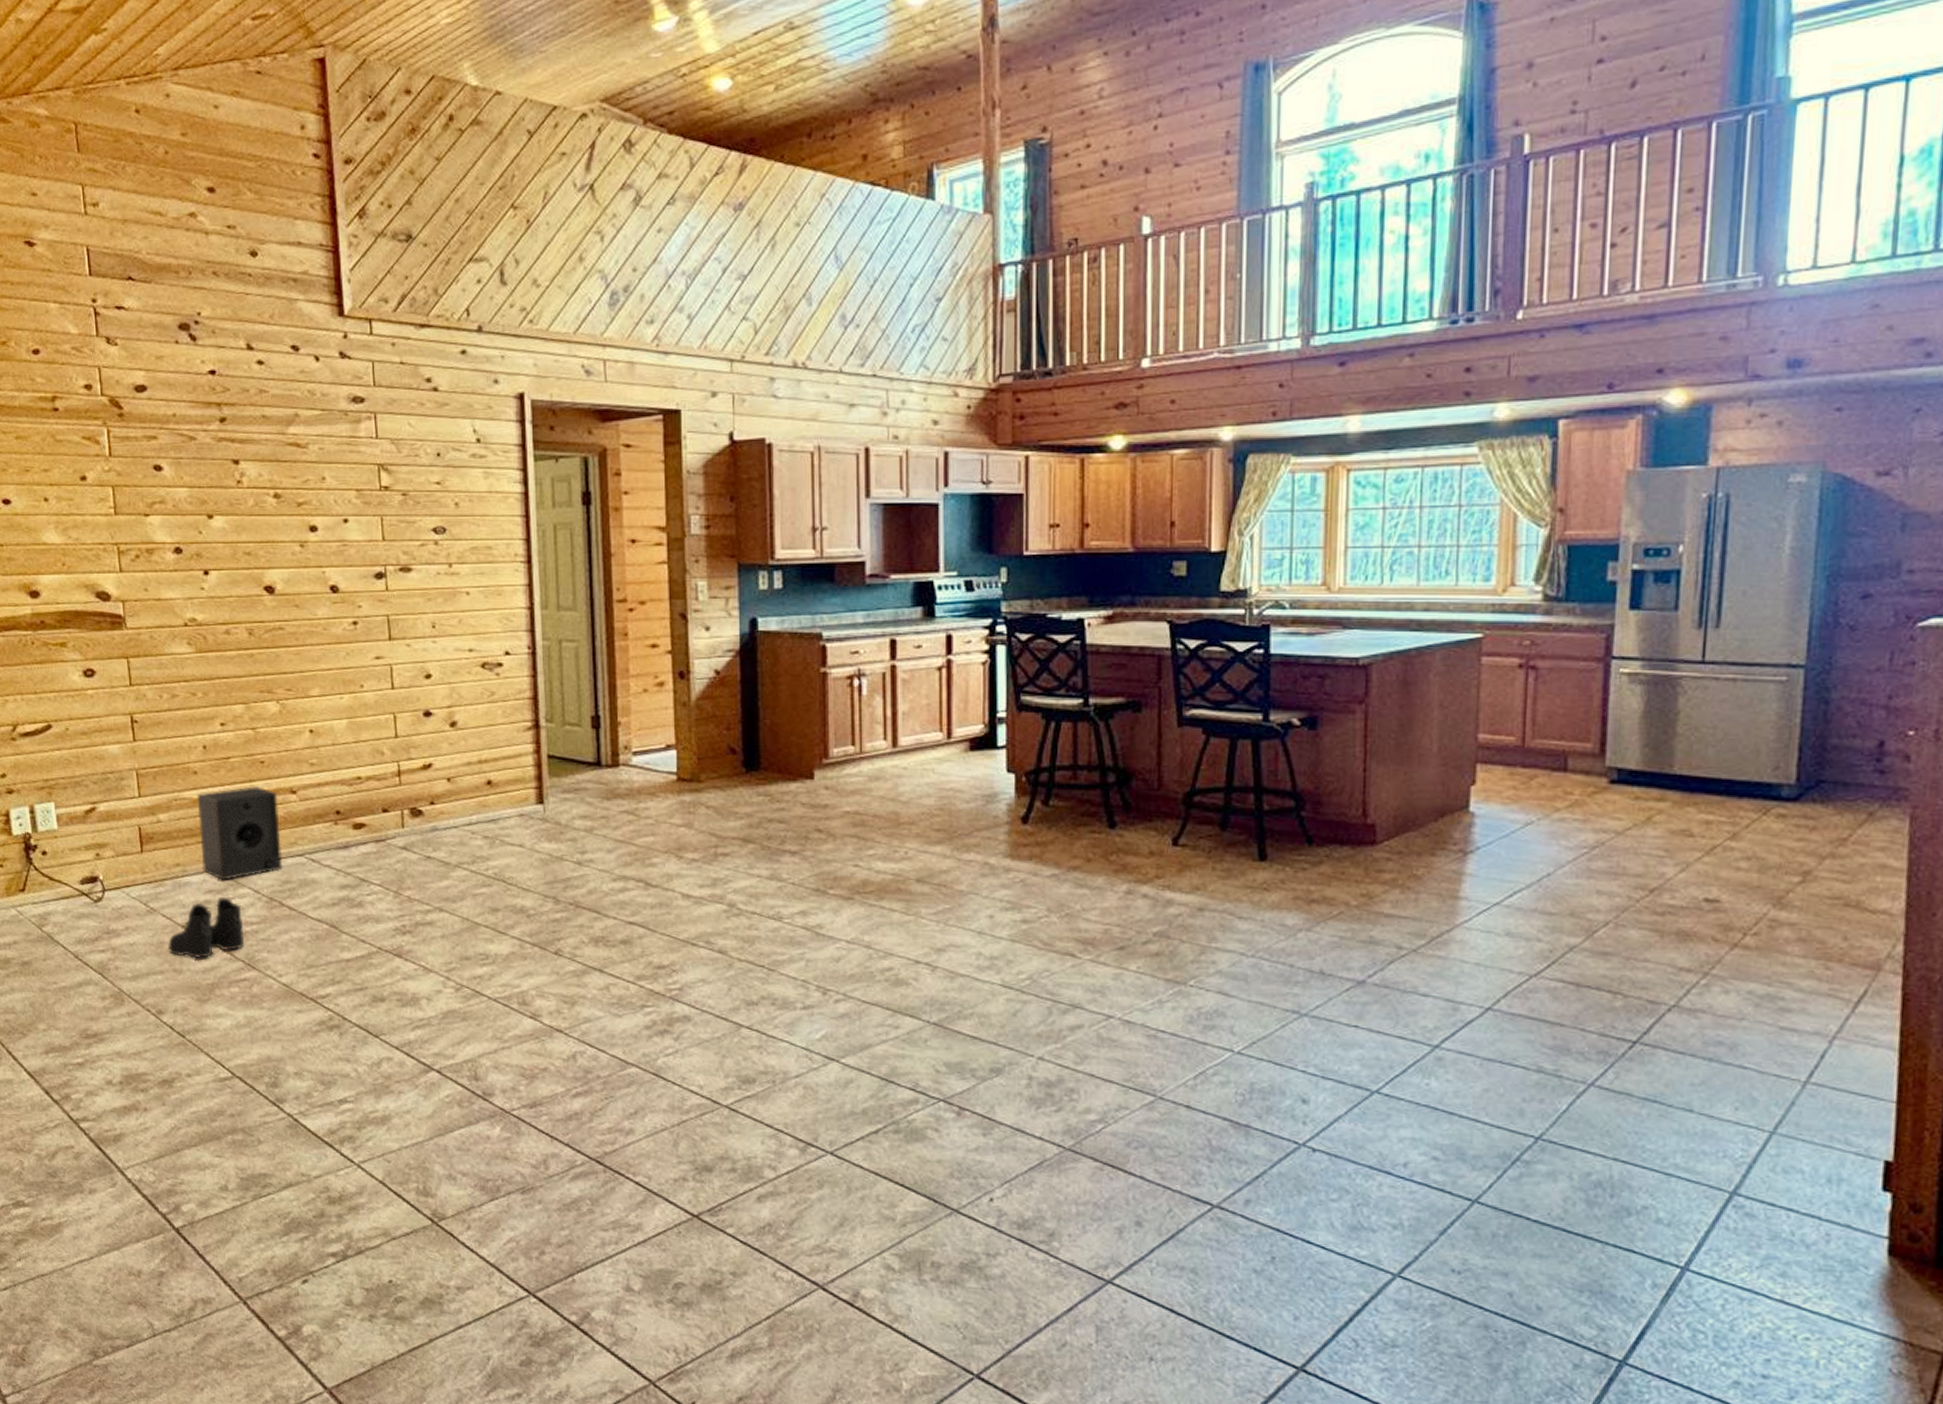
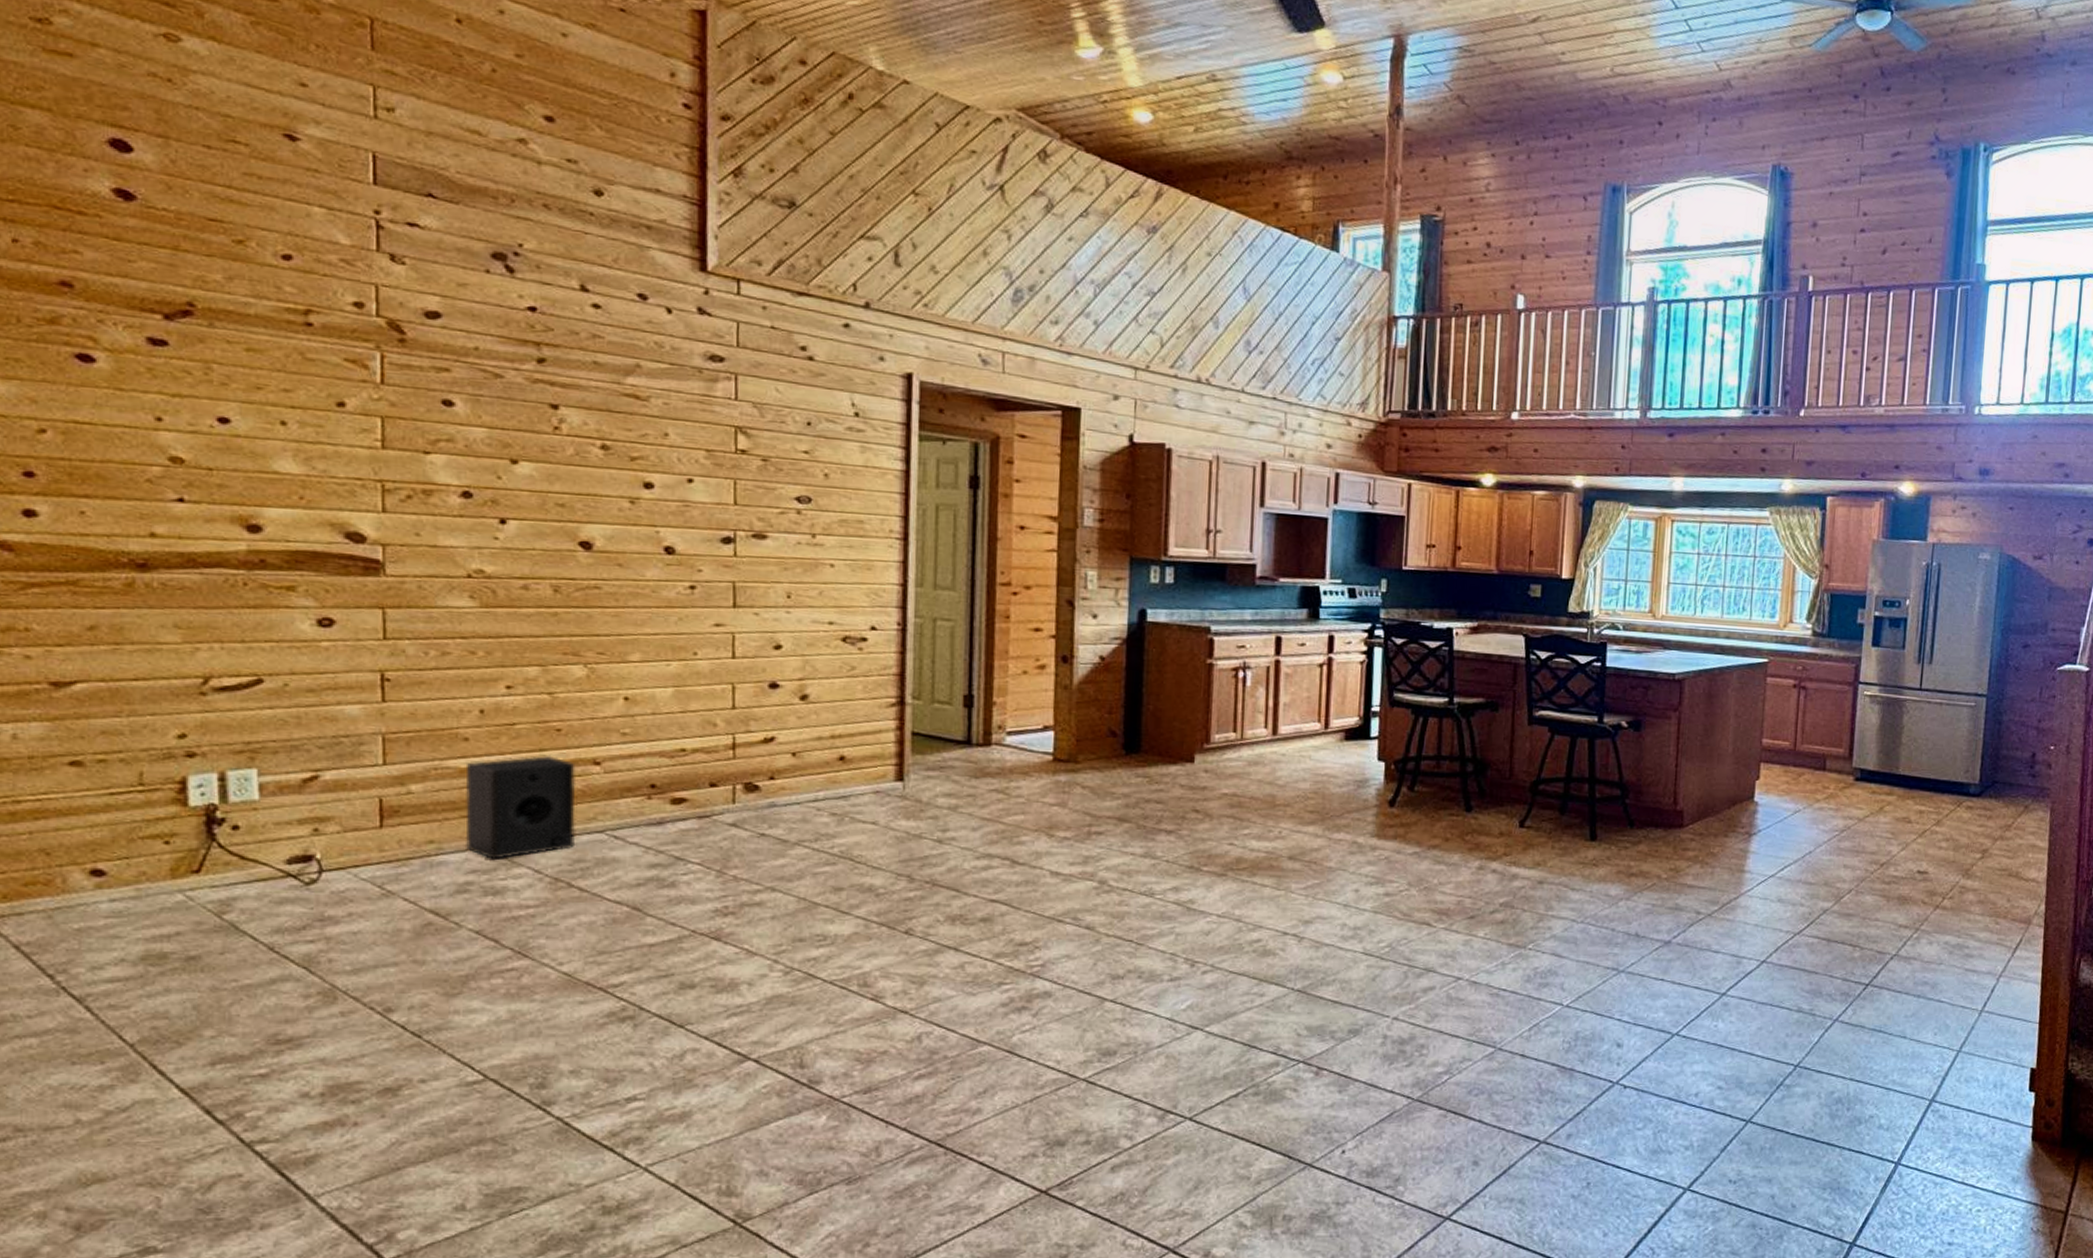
boots: present [168,897,245,959] -> none [408,877,516,948]

